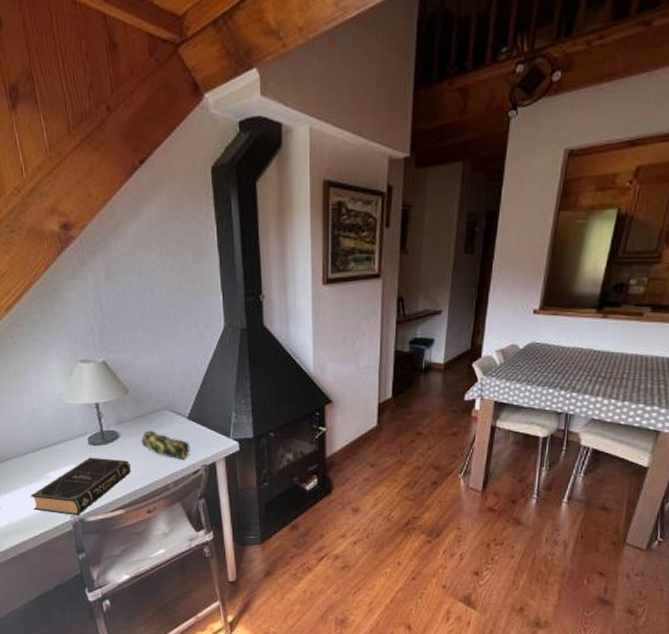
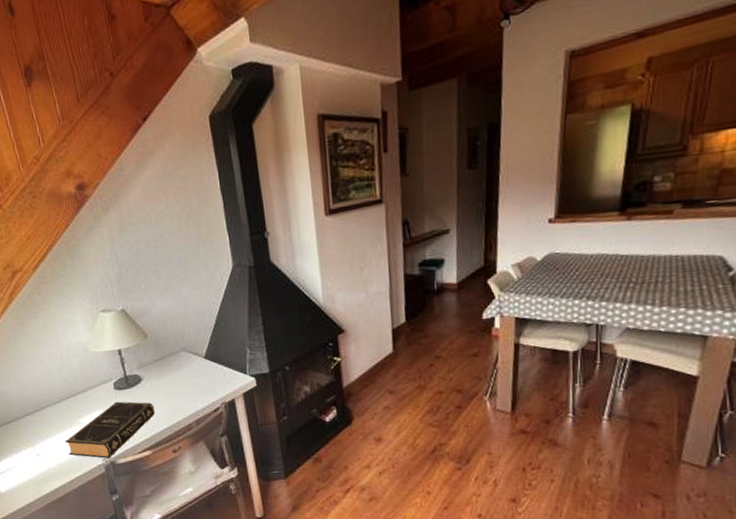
pencil case: present [141,430,190,460] -> none [162,372,209,399]

